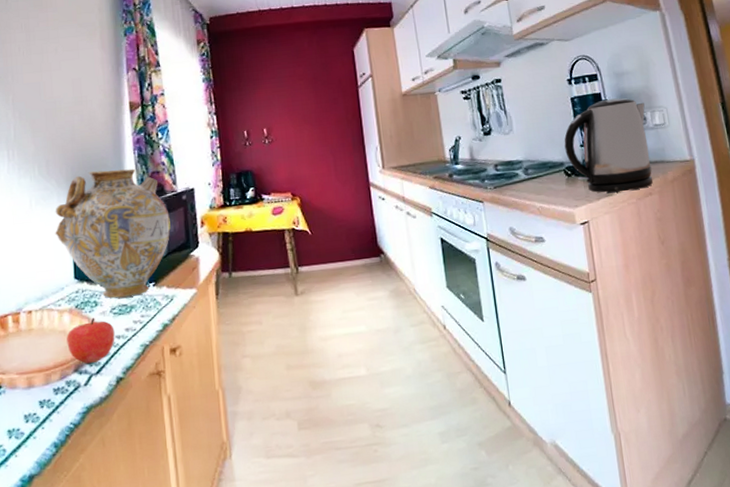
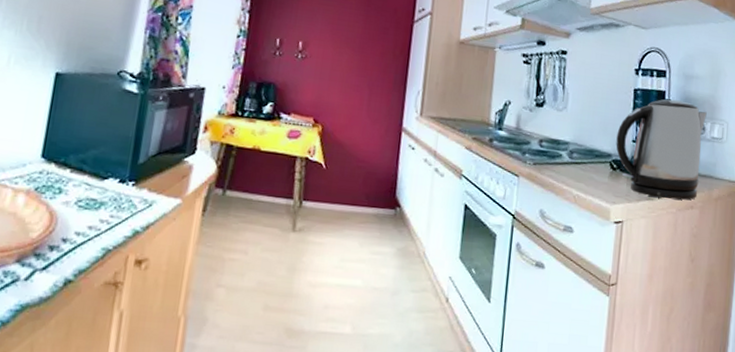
ceramic jug: present [55,168,171,299] -> none [30,41,170,192]
fruit: present [66,317,115,364] -> none [14,205,76,257]

